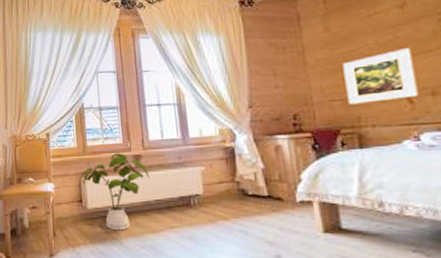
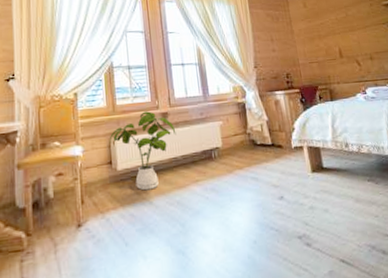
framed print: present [342,48,419,105] -> none [316,24,363,66]

